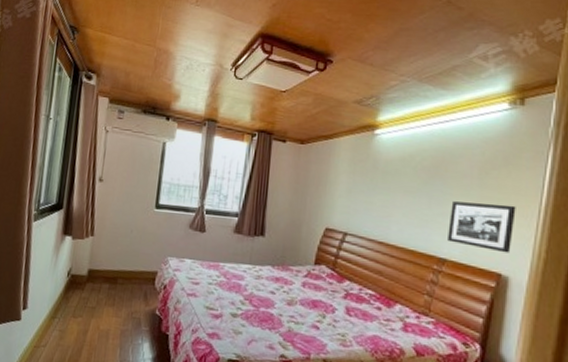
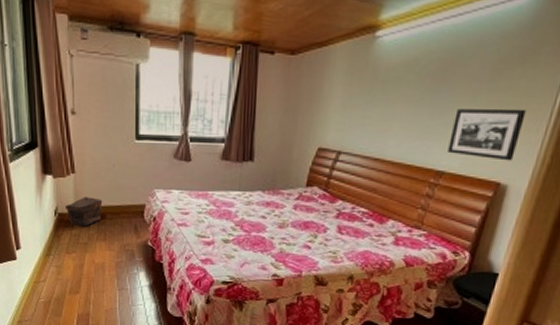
pouch: none [79,259,117,291] -> present [66,196,103,227]

